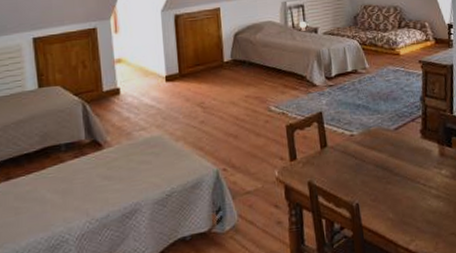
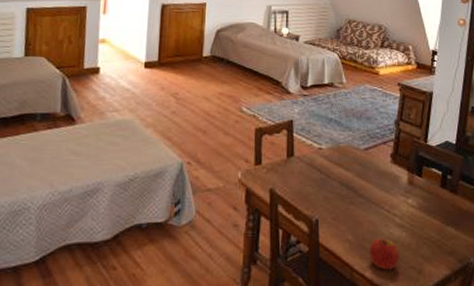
apple: none [410,211,440,241] -> present [369,238,400,269]

